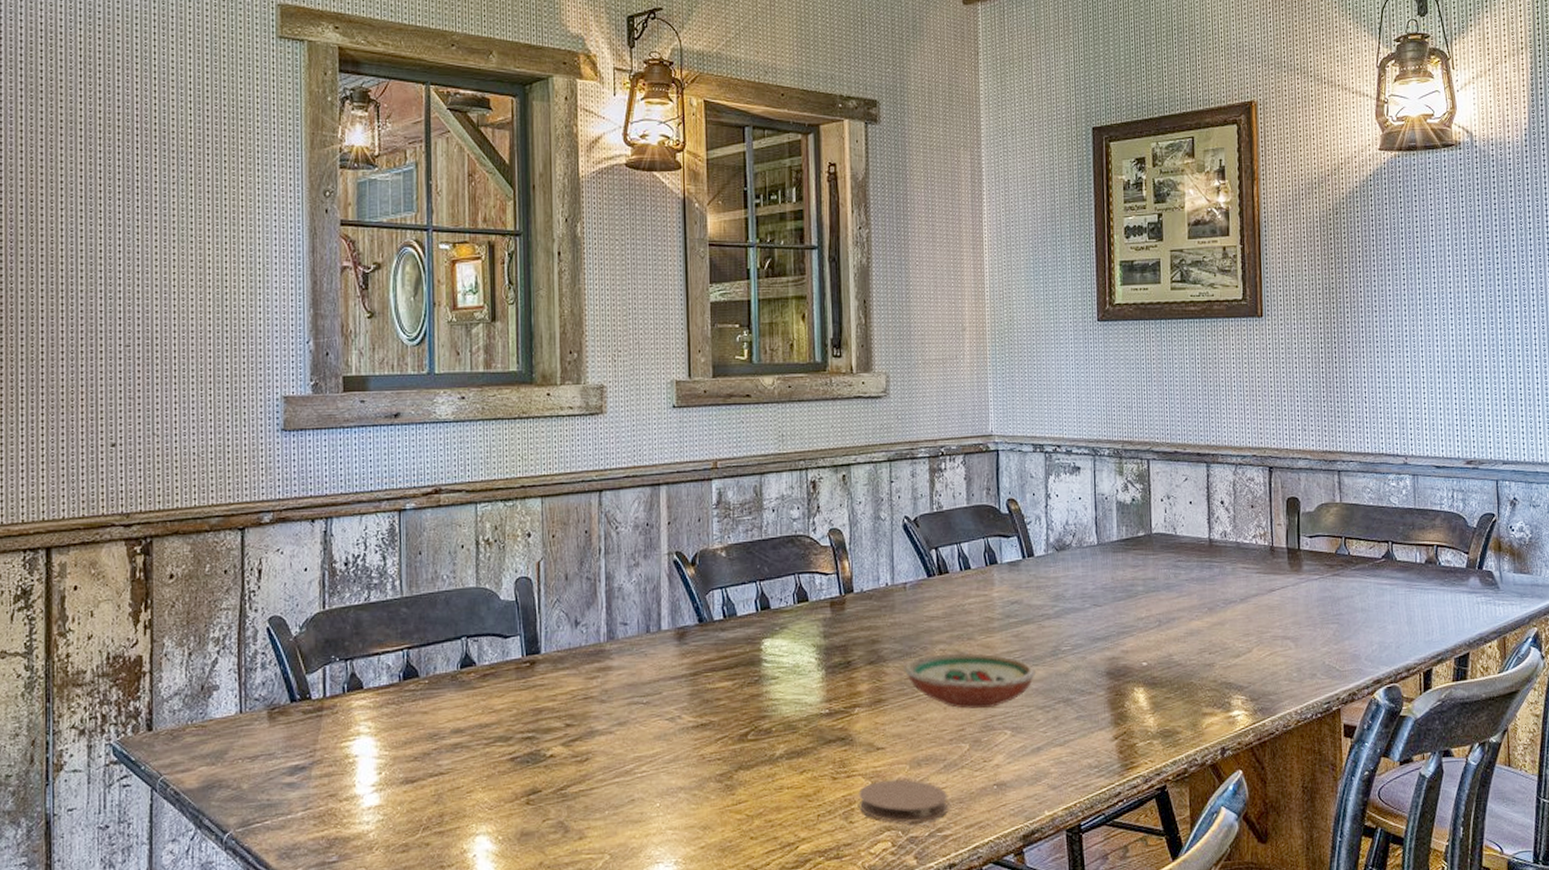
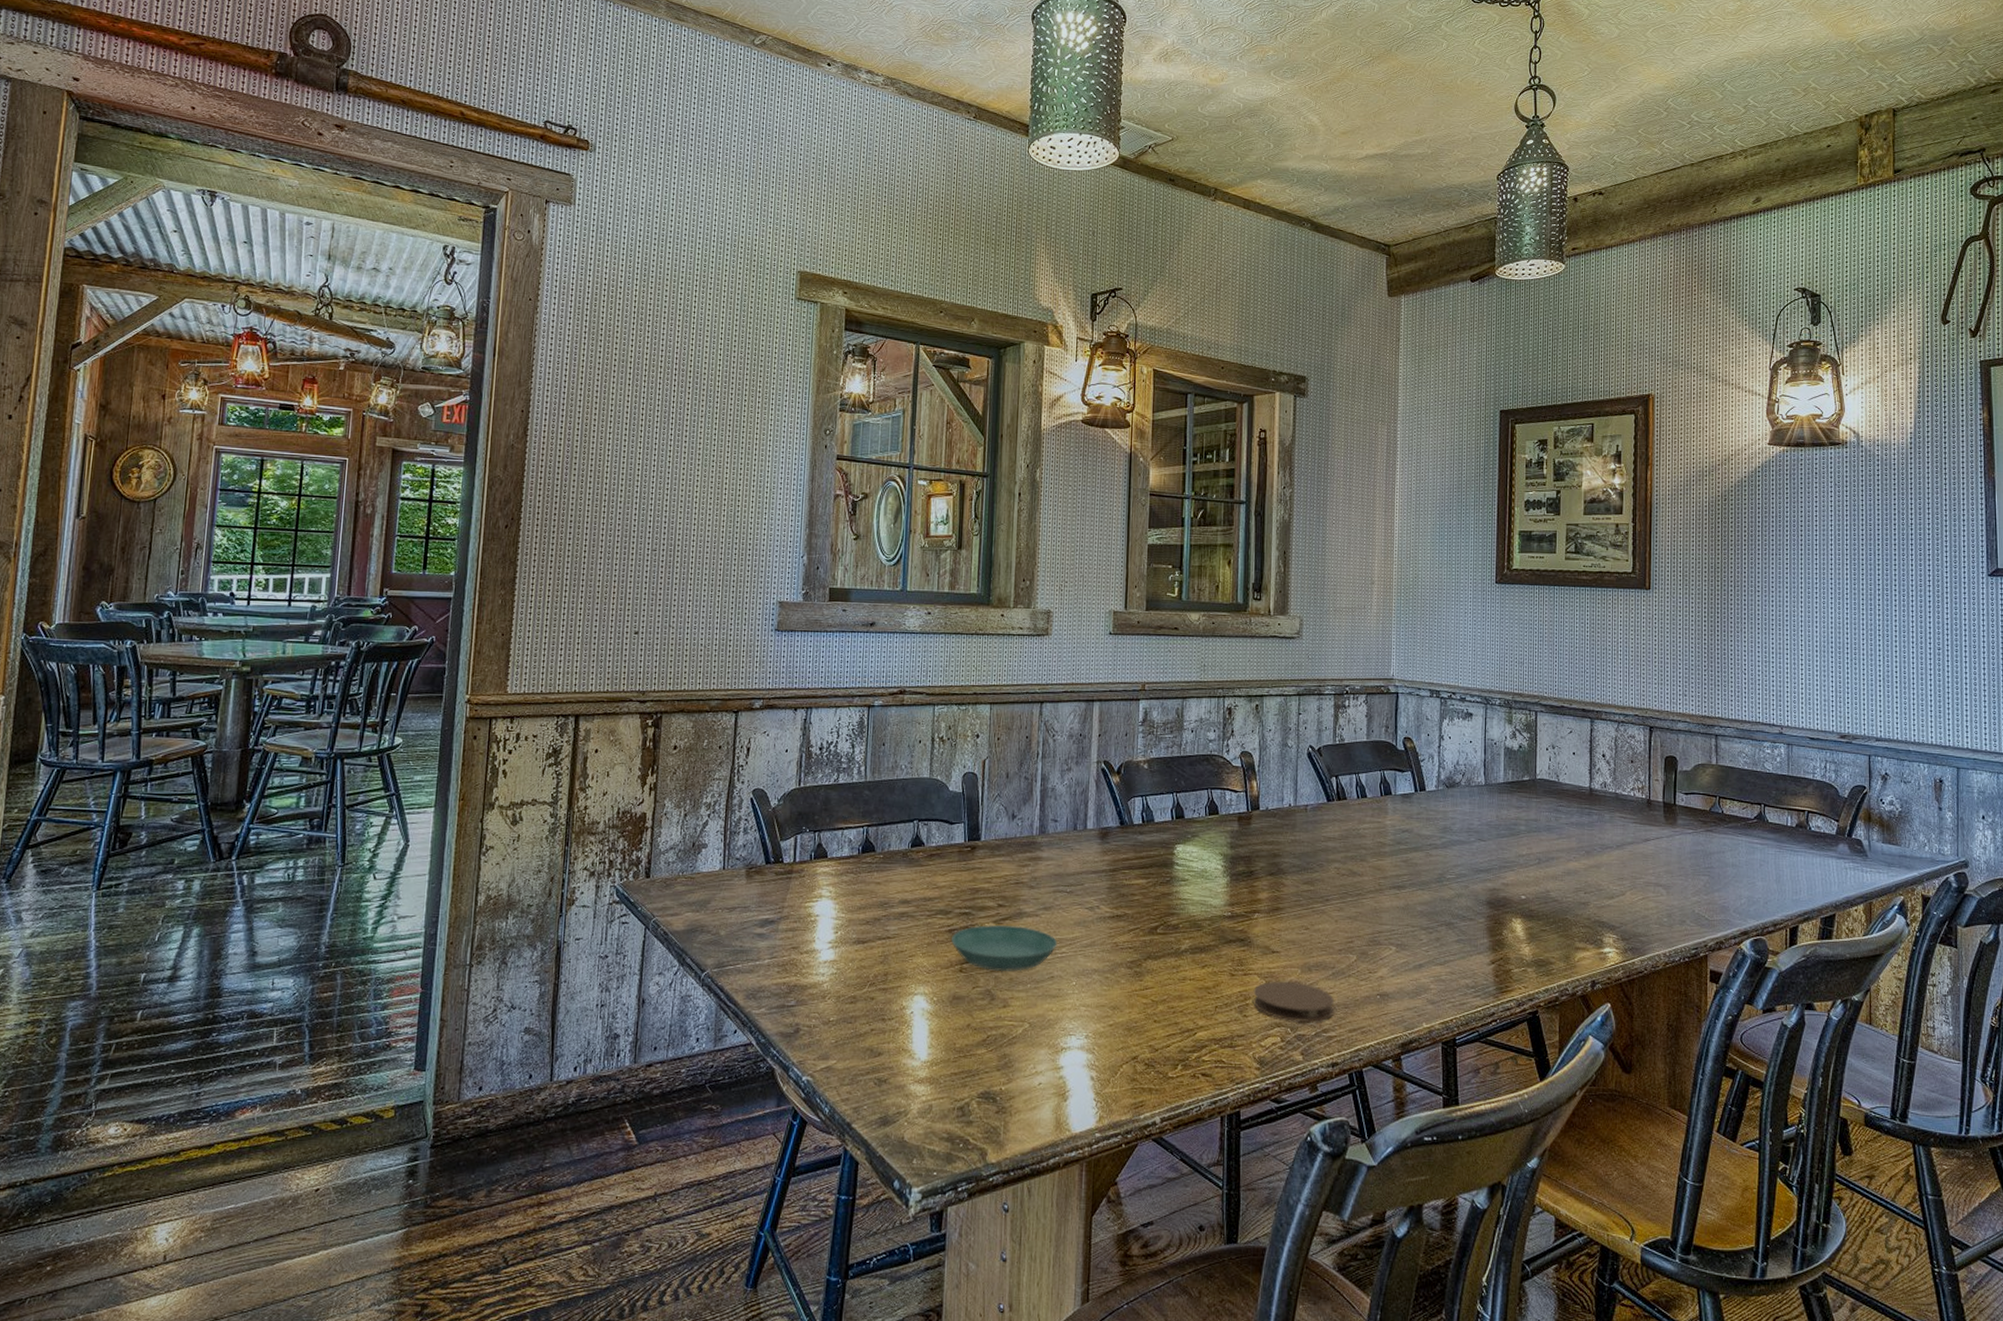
saucer: none [515,746,637,800] -> present [952,924,1058,971]
decorative bowl: present [904,653,1035,709] -> none [1301,871,1421,925]

